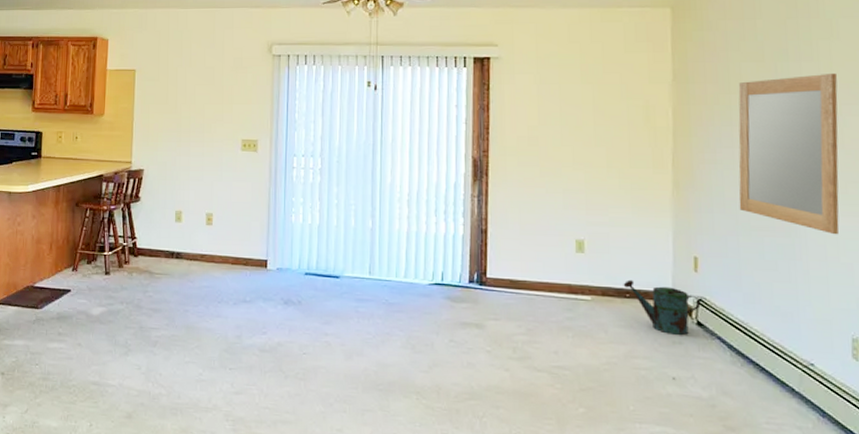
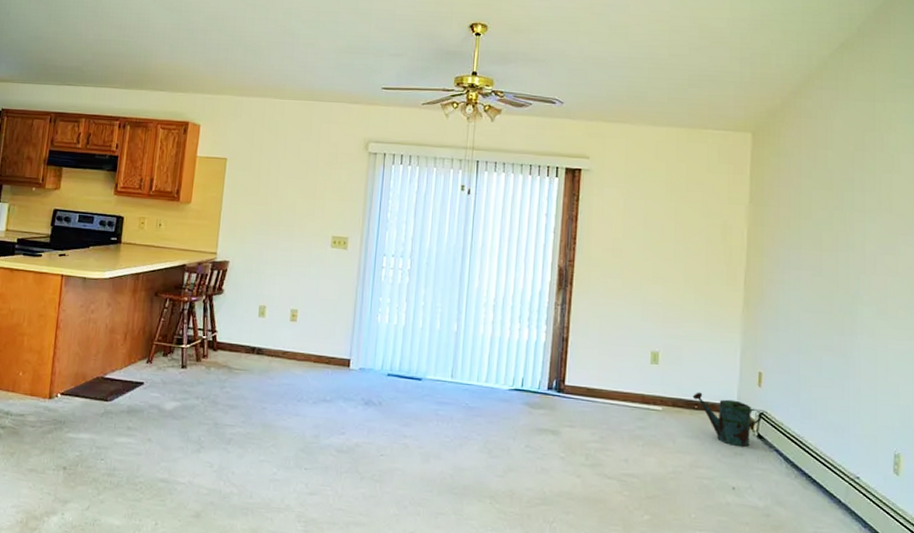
home mirror: present [738,73,840,235] -> none [802,204,895,357]

